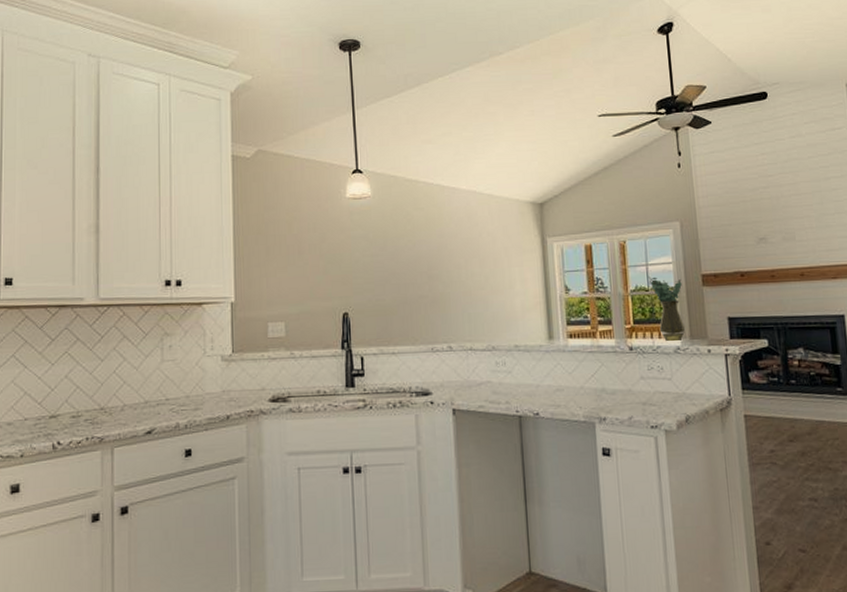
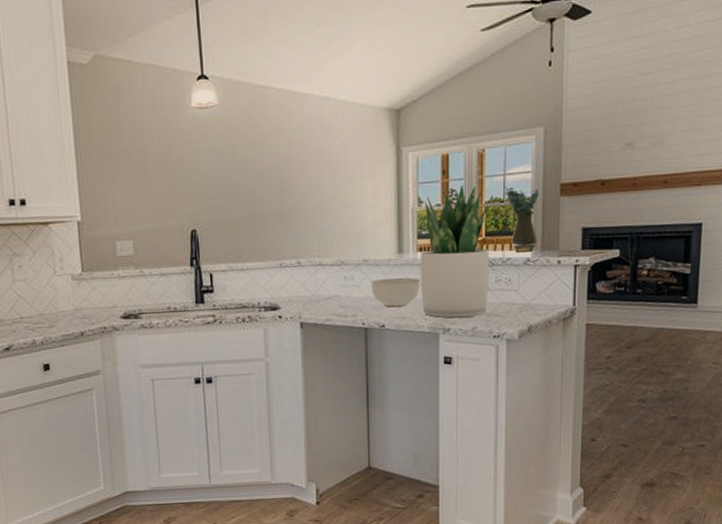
bowl: none [522,364,574,395] -> present [370,277,421,307]
planter: none [570,274,642,407] -> present [420,185,489,319]

